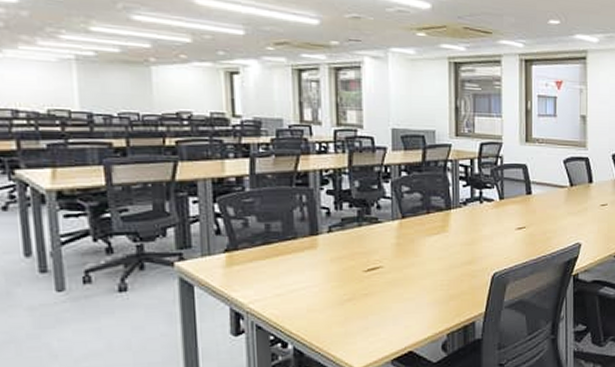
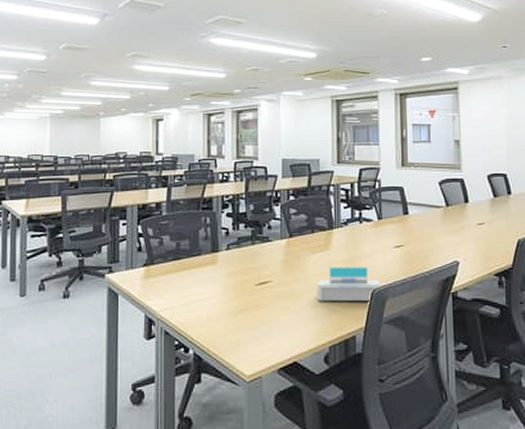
tissue box: none [433,250,502,287] -> present [317,267,381,301]

